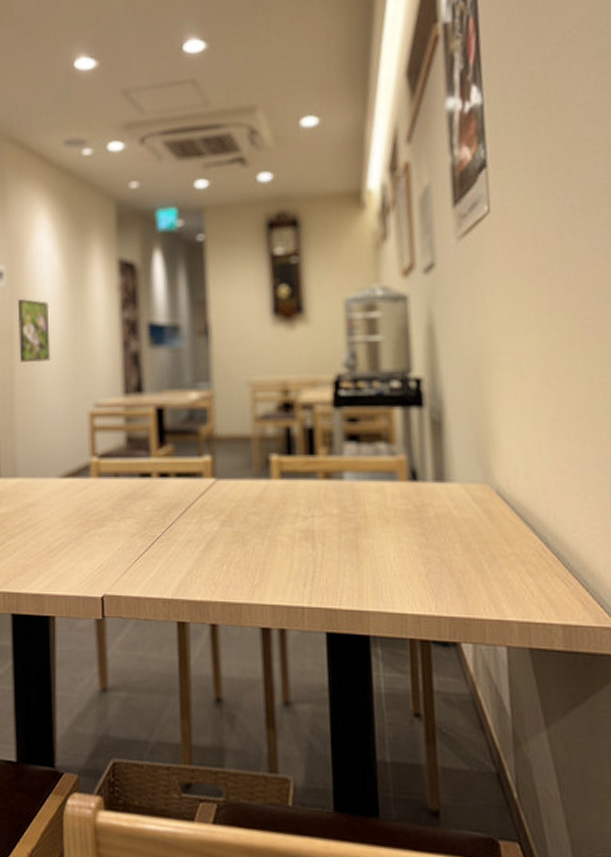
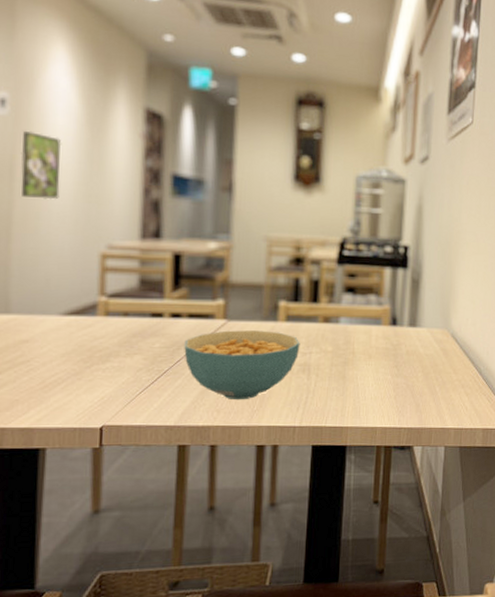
cereal bowl: none [174,490,300,573] -> present [184,330,300,400]

